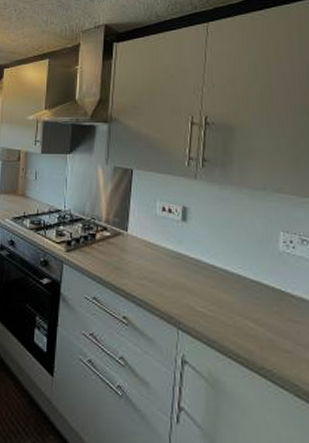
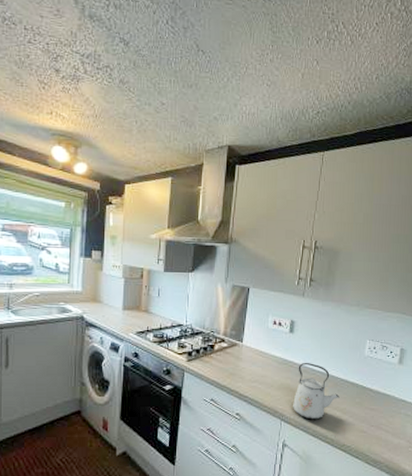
kettle: none [192,257,251,331] -> present [293,362,340,420]

